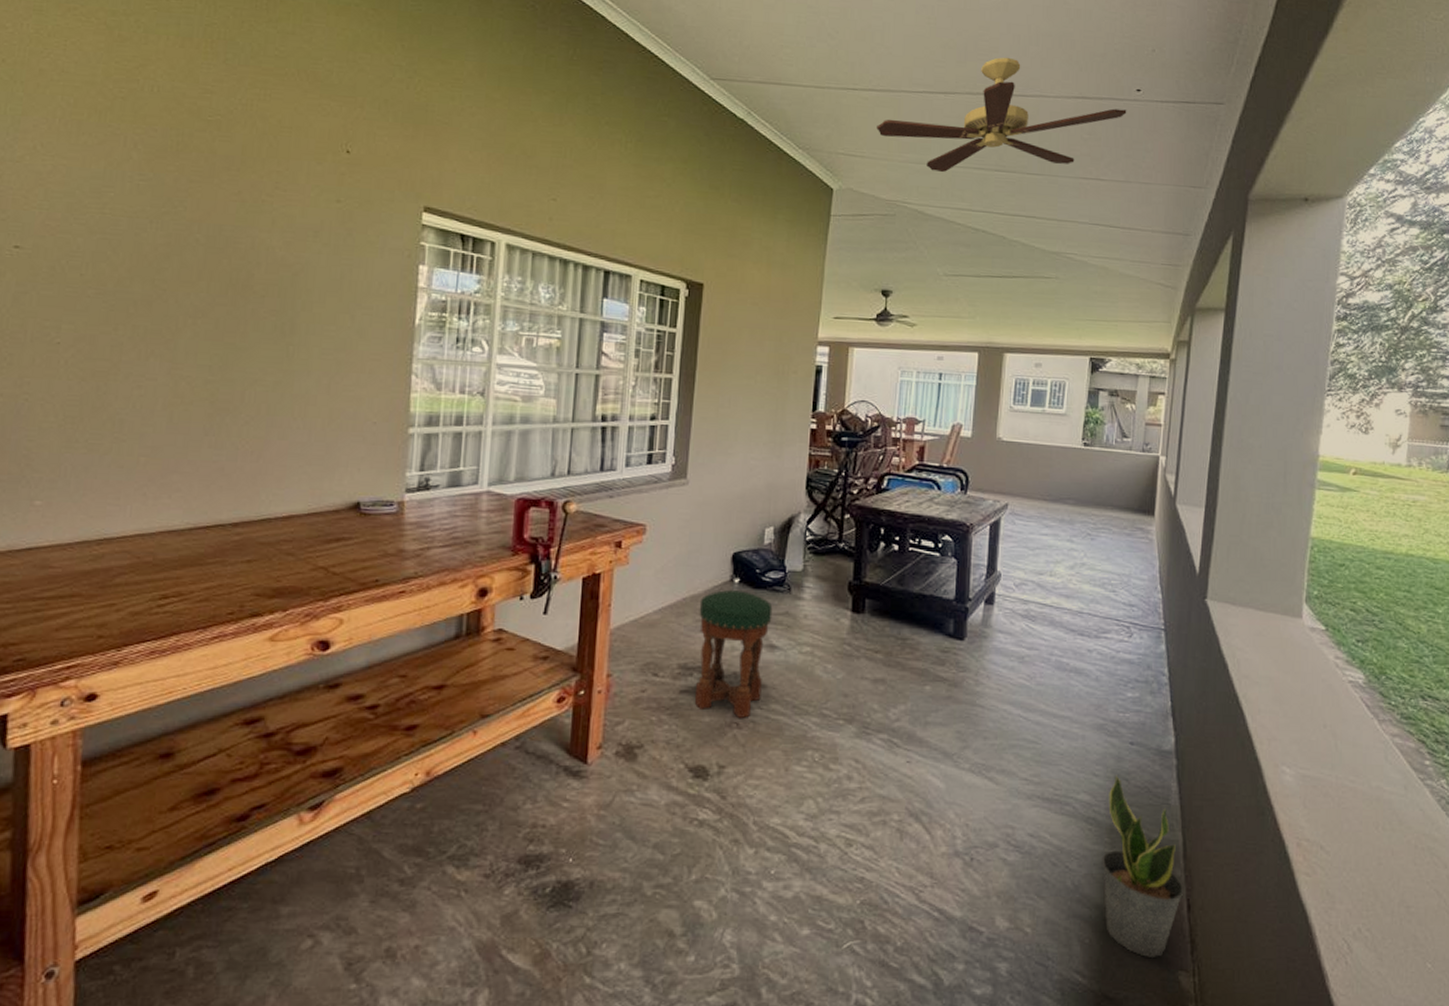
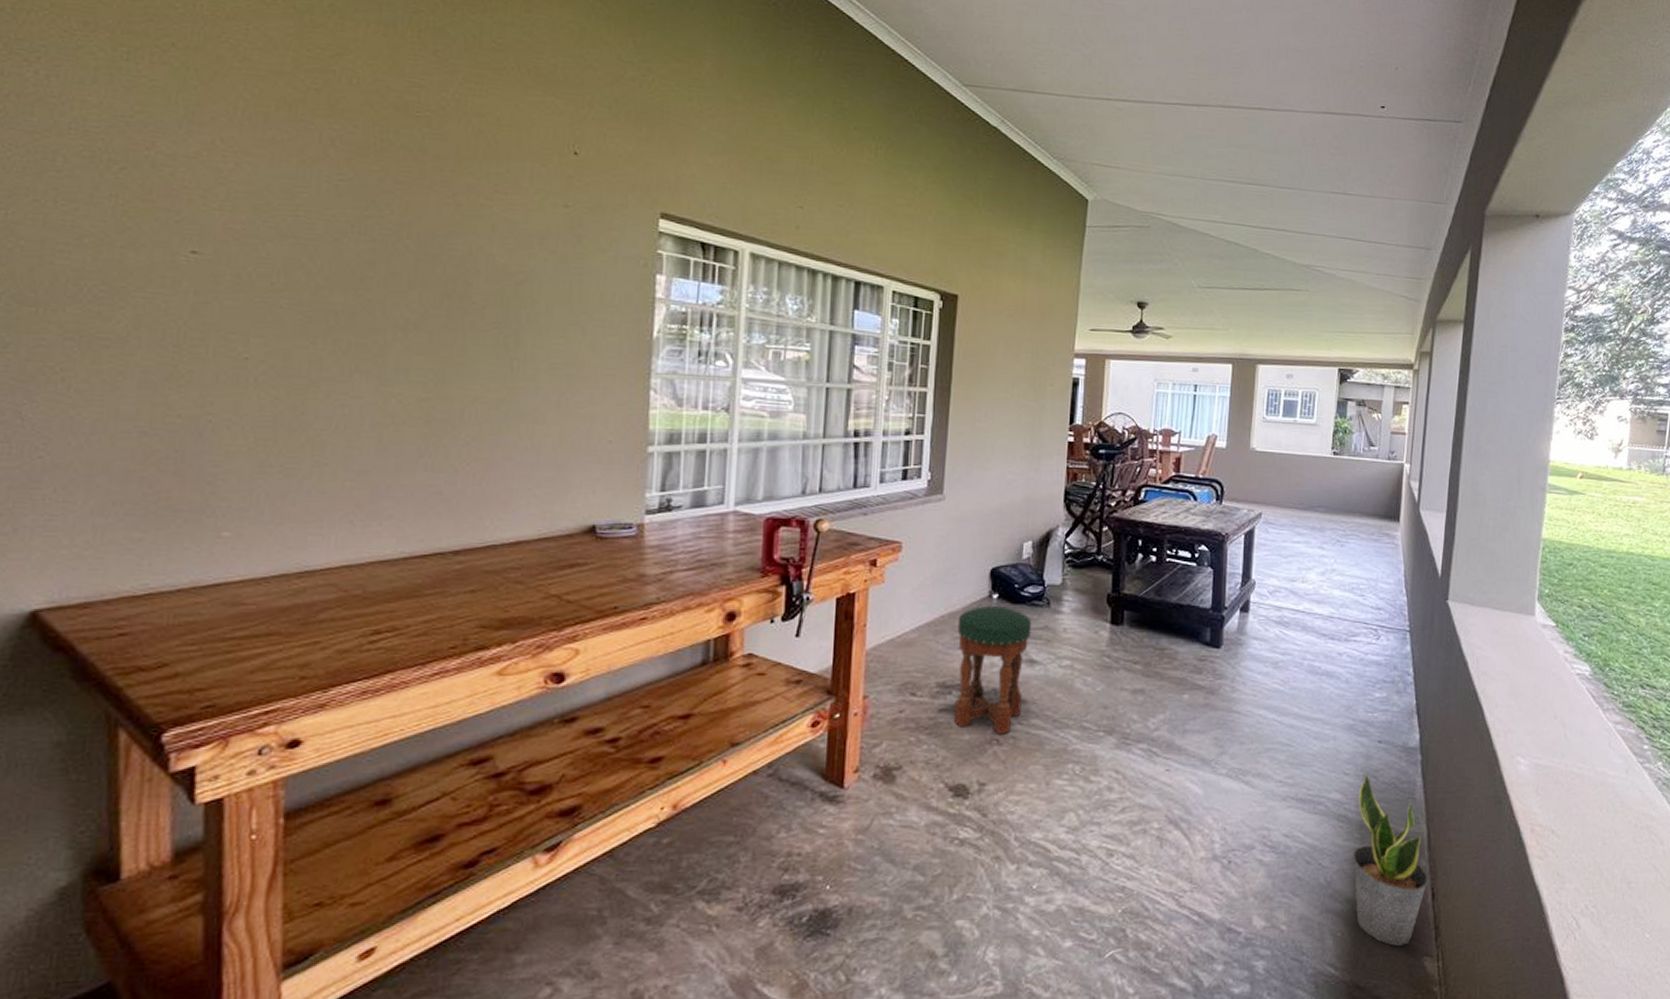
ceiling fan: present [876,57,1127,173] -> none [1131,71,1372,185]

